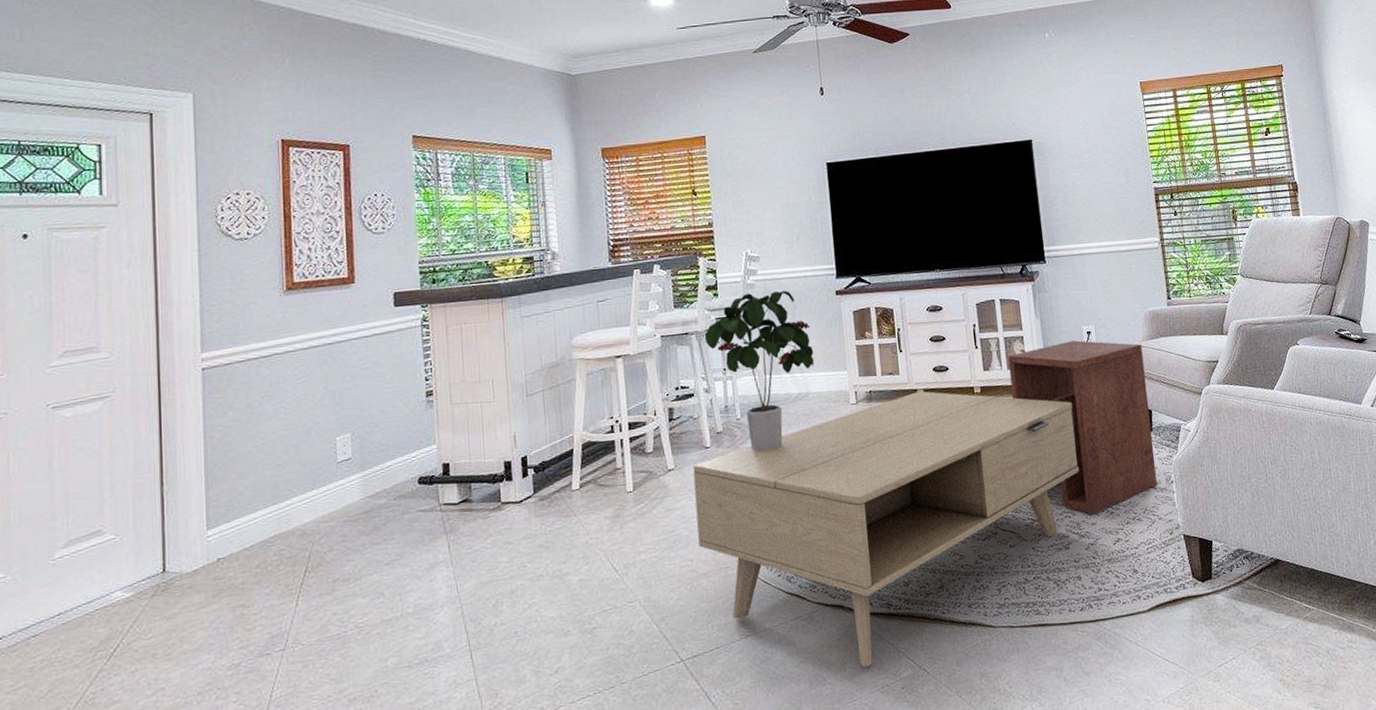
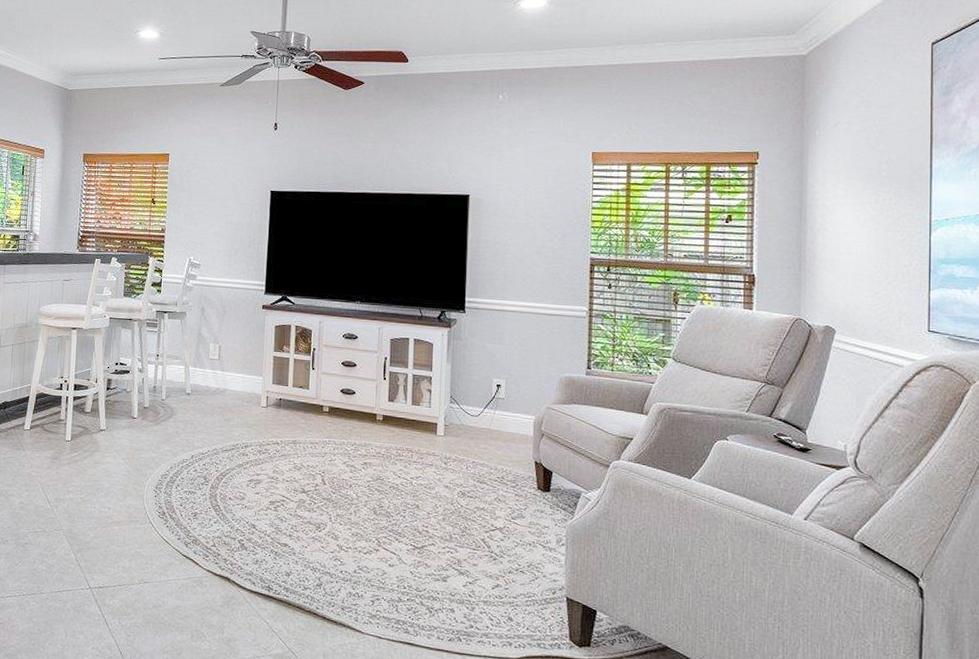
coffee table: present [693,391,1079,668] -> none [116,407,471,637]
potted plant: present [704,291,814,452] -> none [145,294,236,432]
side table: present [1008,340,1158,514] -> none [412,390,552,556]

